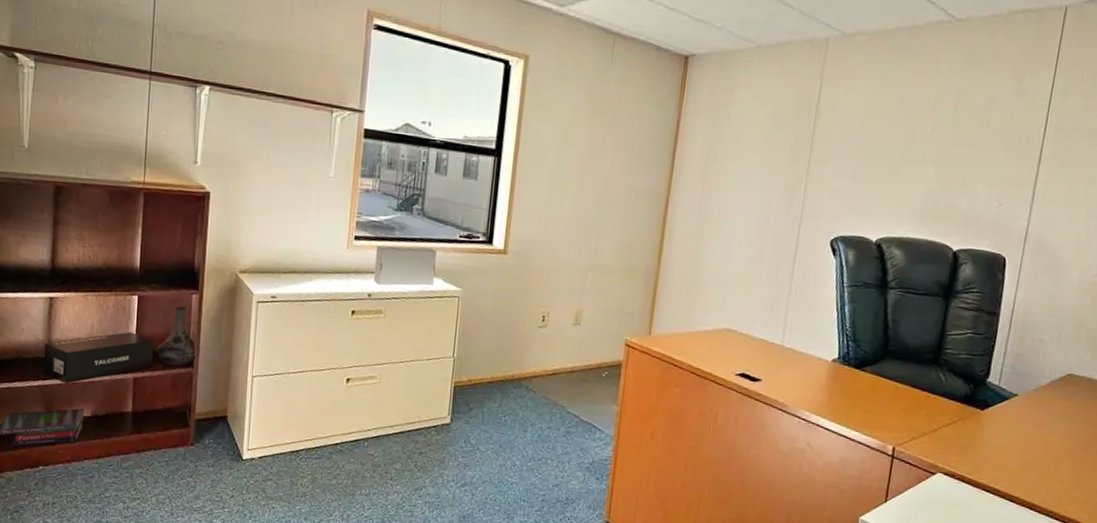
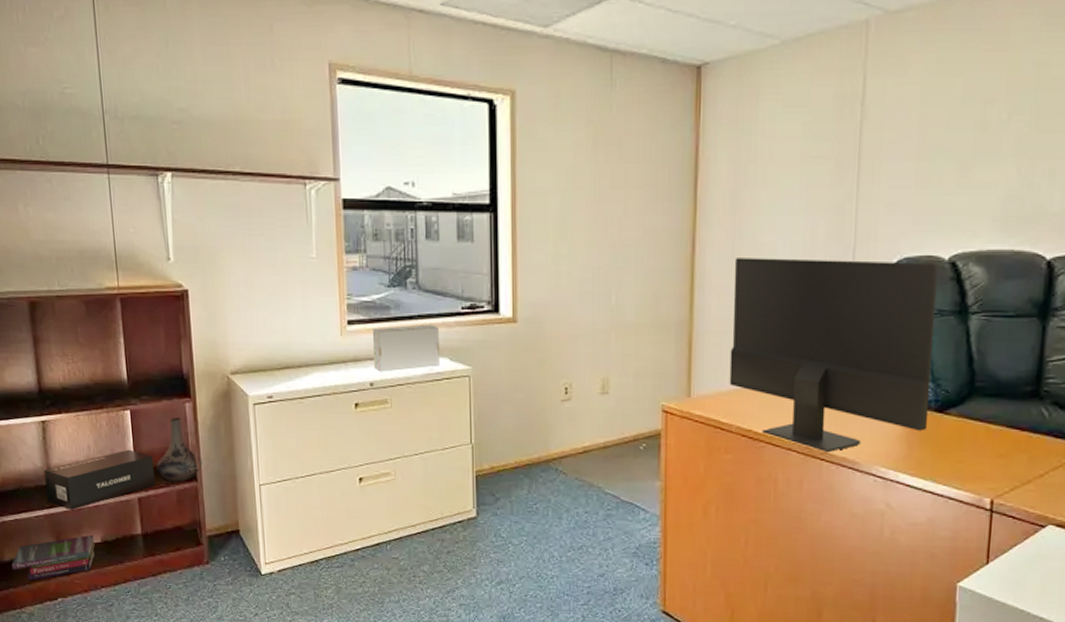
computer monitor: none [685,220,867,395] -> present [729,258,939,453]

